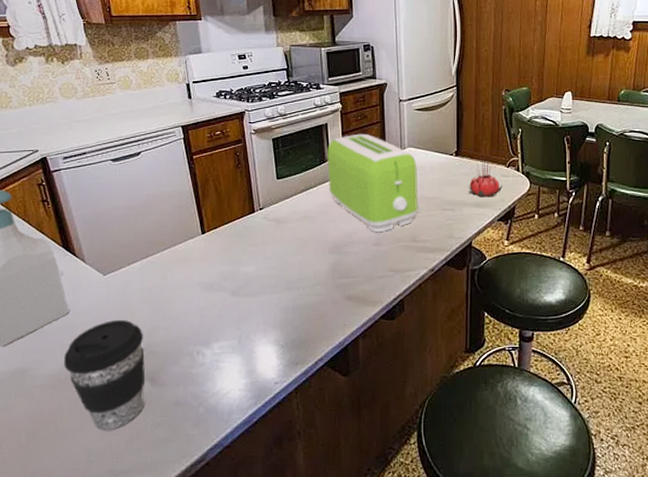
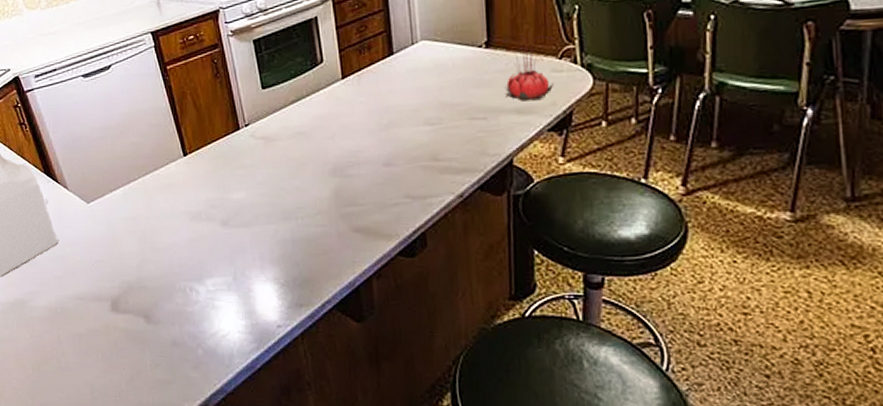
coffee cup: present [64,319,146,430] -> none [58,250,141,367]
toaster: present [327,133,418,233] -> none [319,26,438,151]

